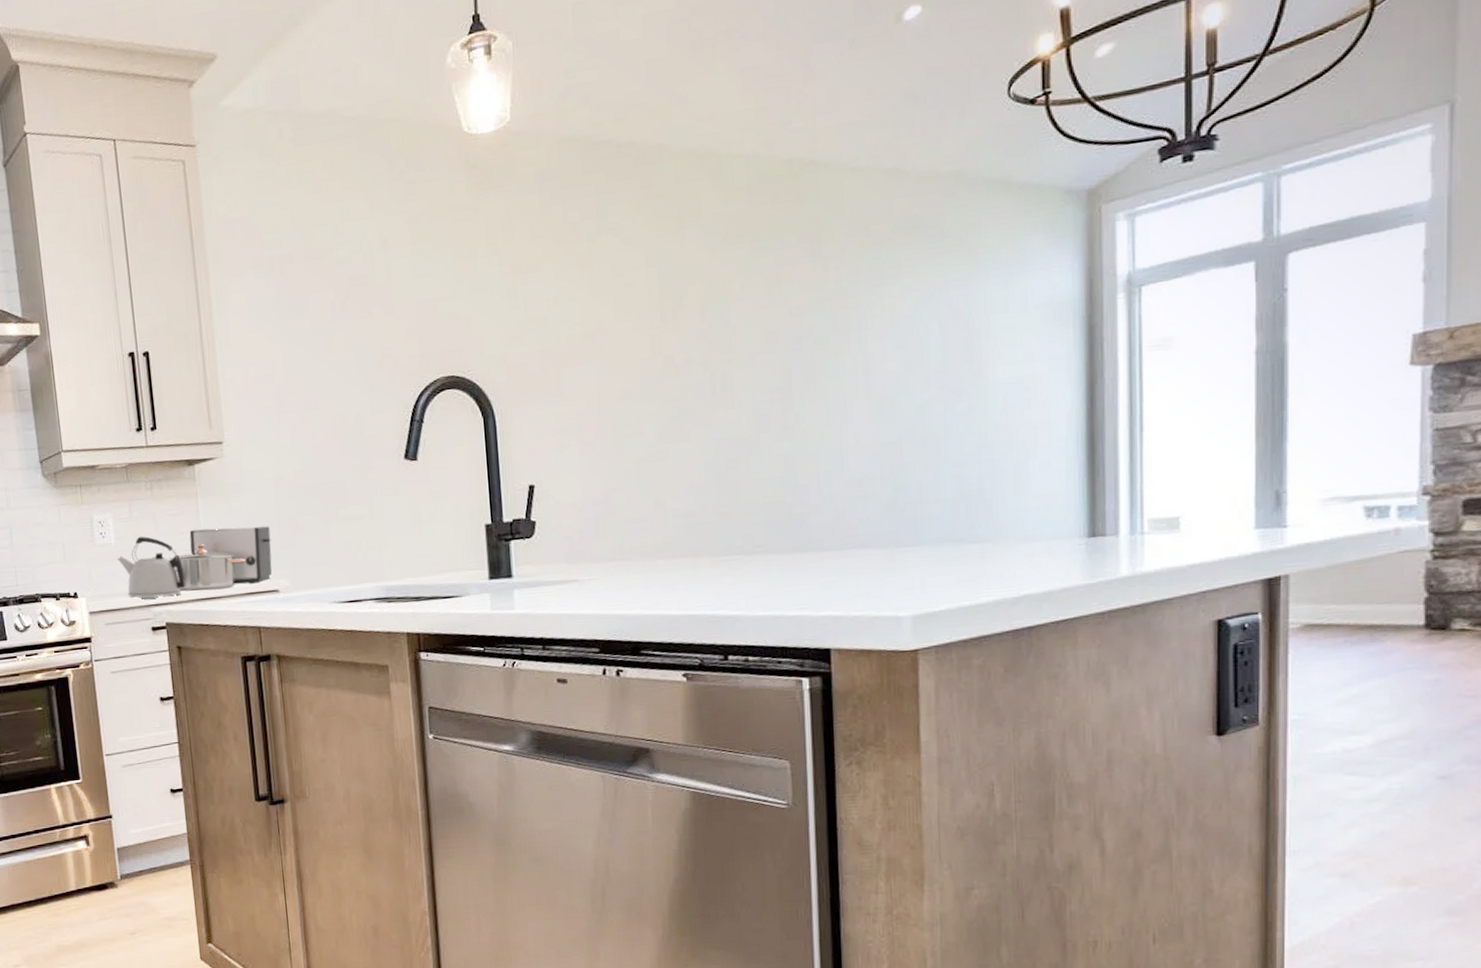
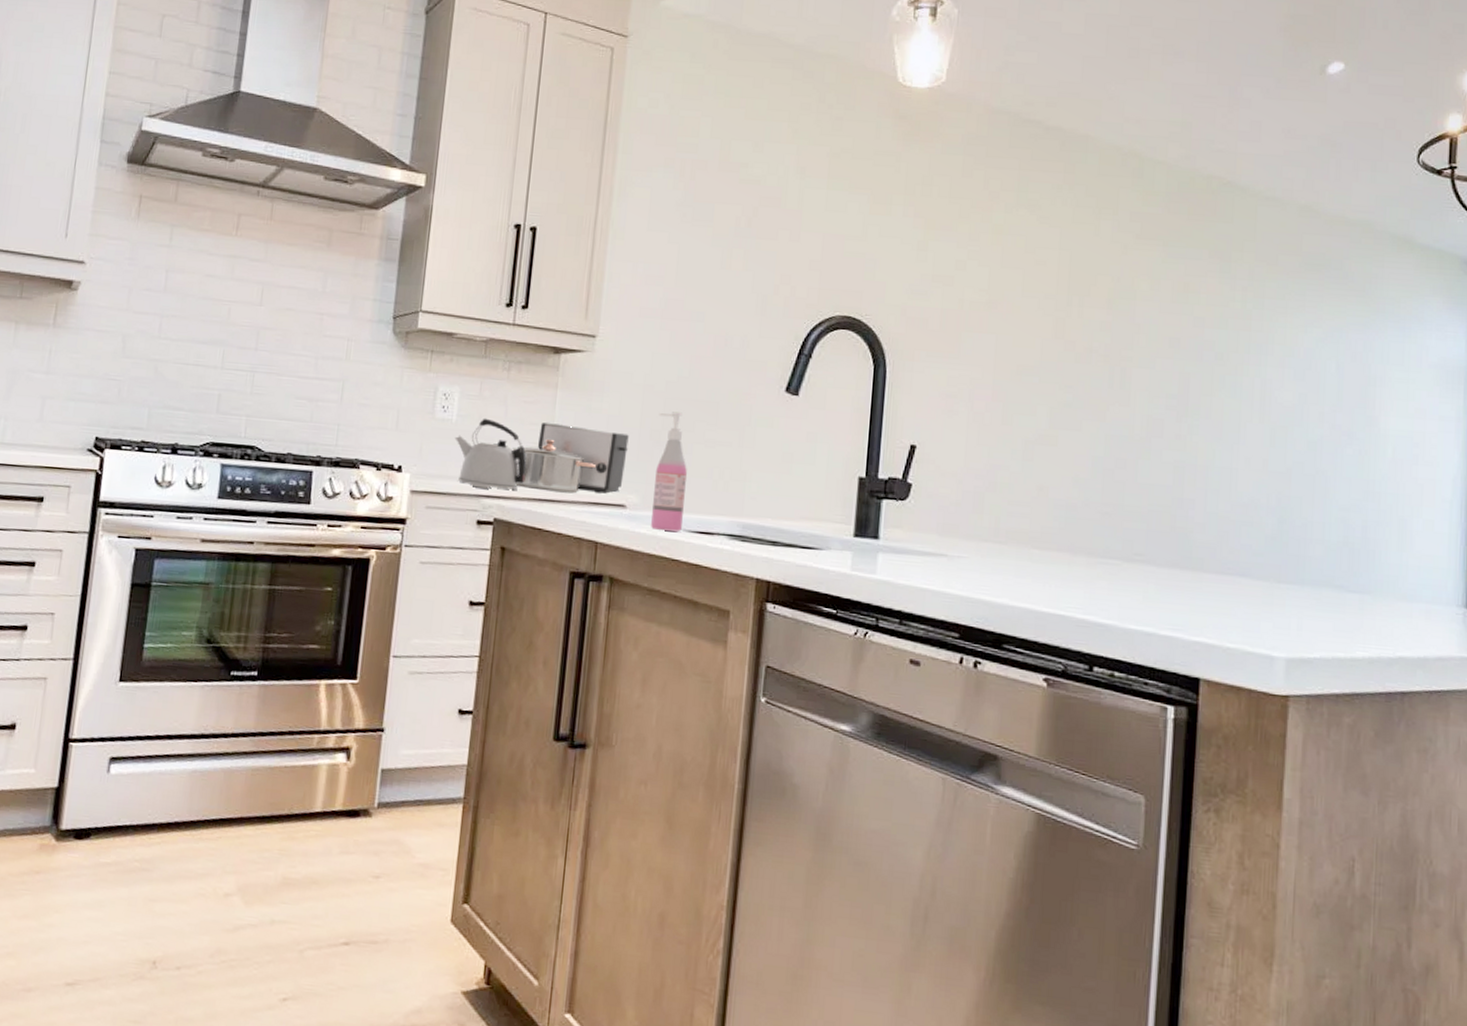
soap dispenser: none [292,497,332,606] -> present [651,411,687,531]

